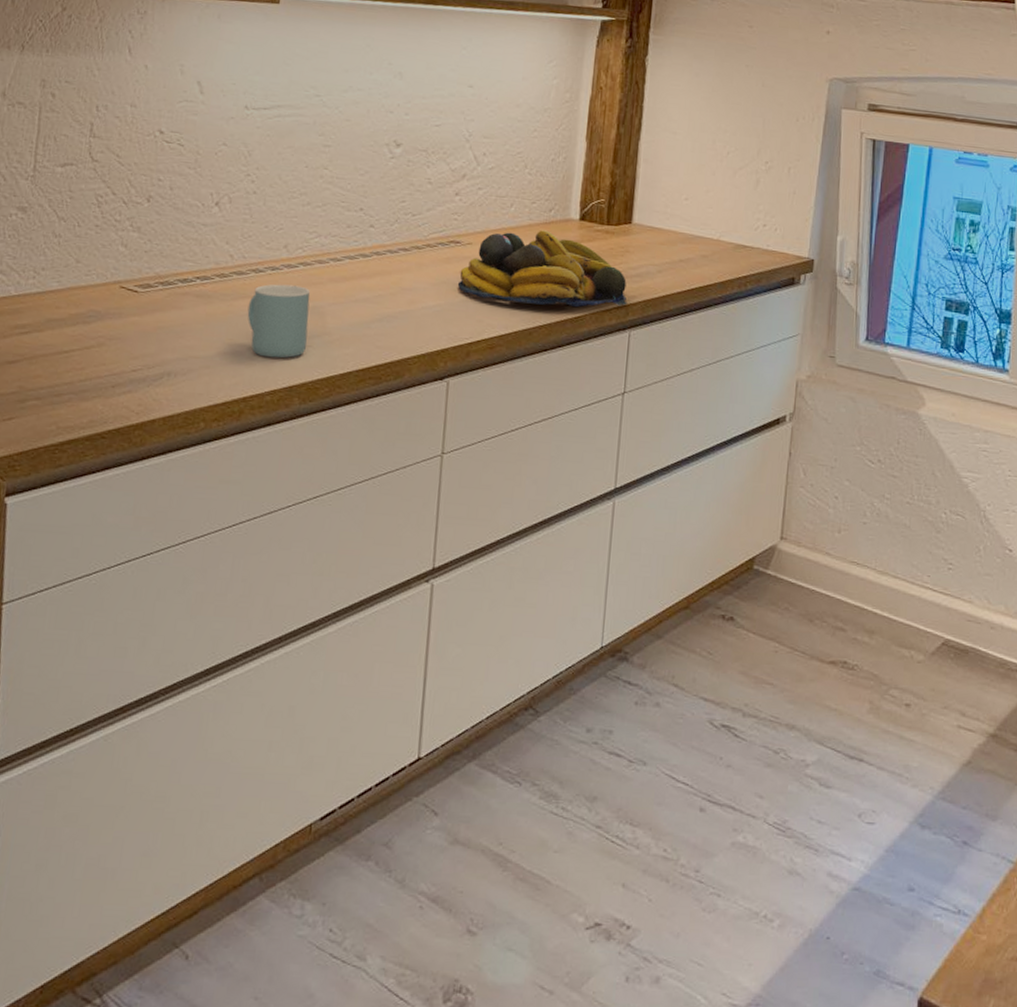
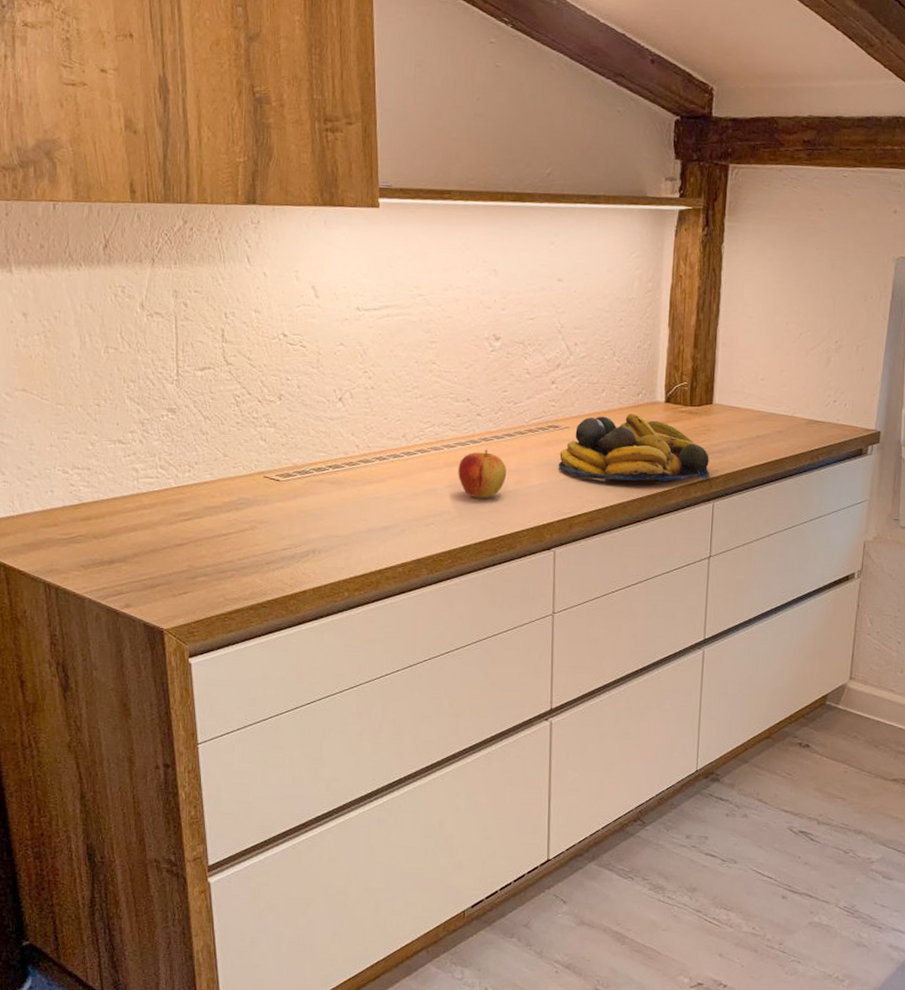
mug: present [247,284,311,358] -> none [376,470,430,535]
apple: none [343,264,400,320] -> present [458,449,507,499]

